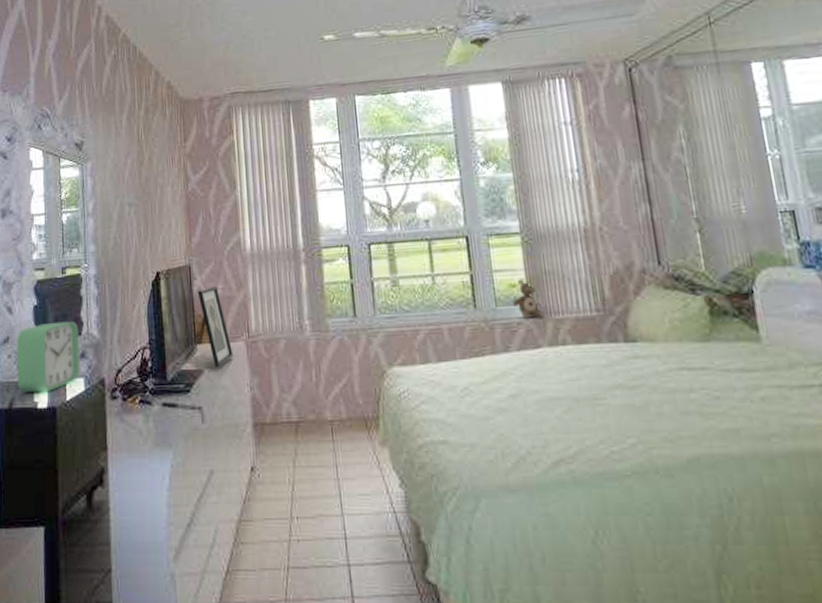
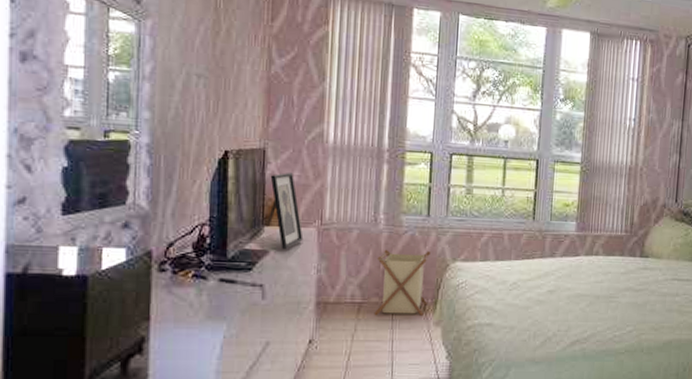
alarm clock: present [17,321,80,393] -> none [36,187,122,260]
laundry basket: none [307,356,368,437] -> present [374,249,432,316]
stuffed bear: present [512,279,544,319] -> none [564,201,586,234]

